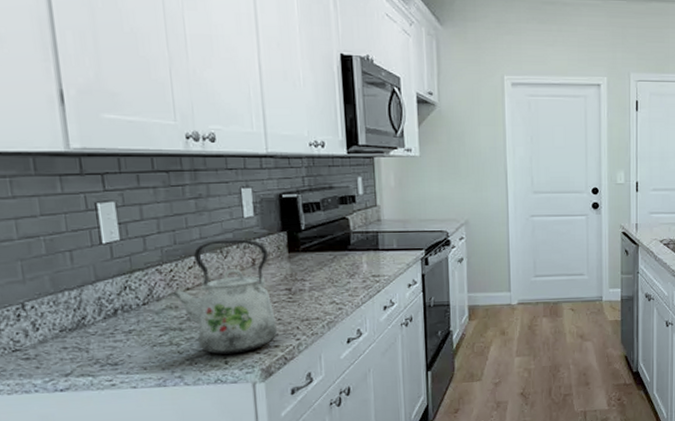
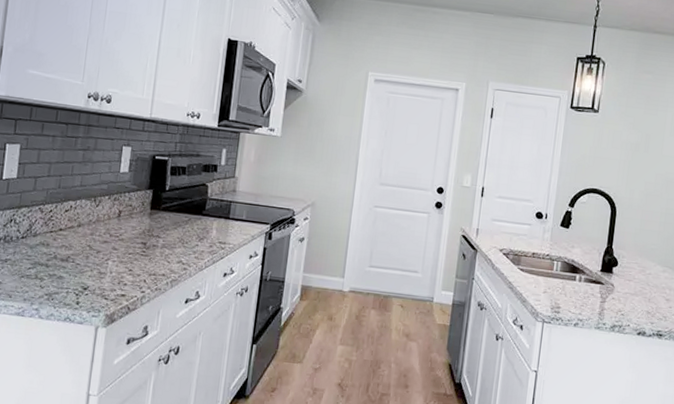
kettle: present [169,239,277,355] -> none [44,189,134,296]

